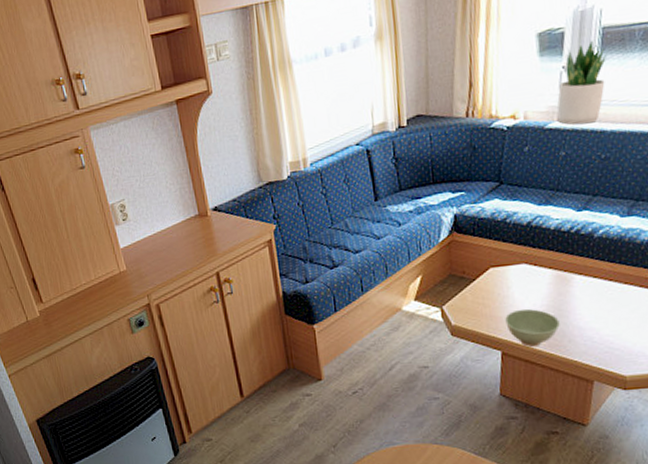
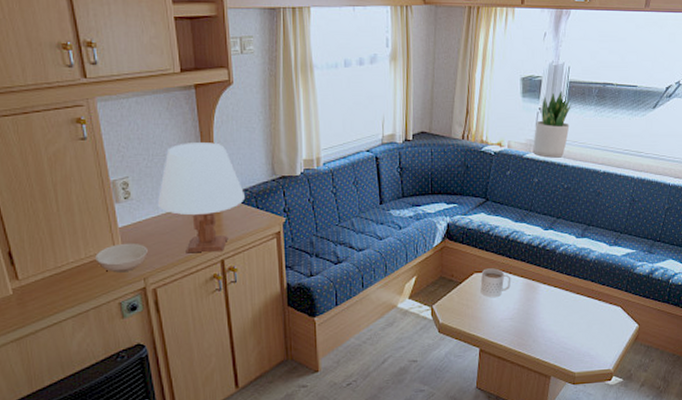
bowl: none [103,262,148,291] -> present [95,242,148,273]
table lamp: none [152,156,234,269] -> present [157,142,244,254]
mug: none [498,260,537,295] -> present [480,268,511,298]
bowl: present [505,308,560,347] -> none [484,311,527,345]

